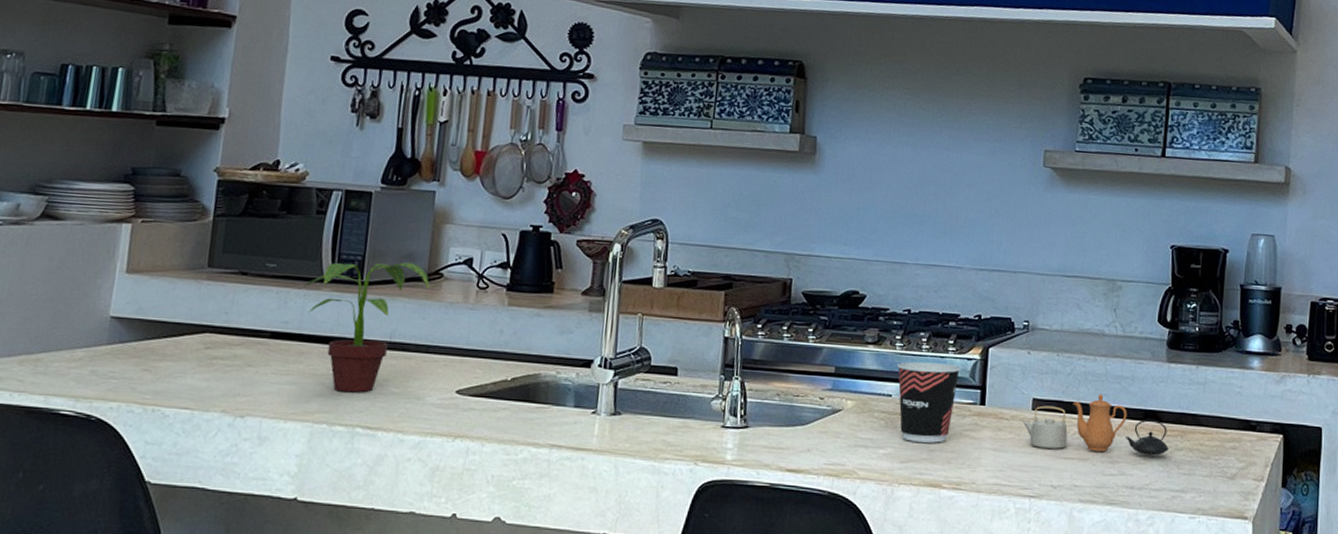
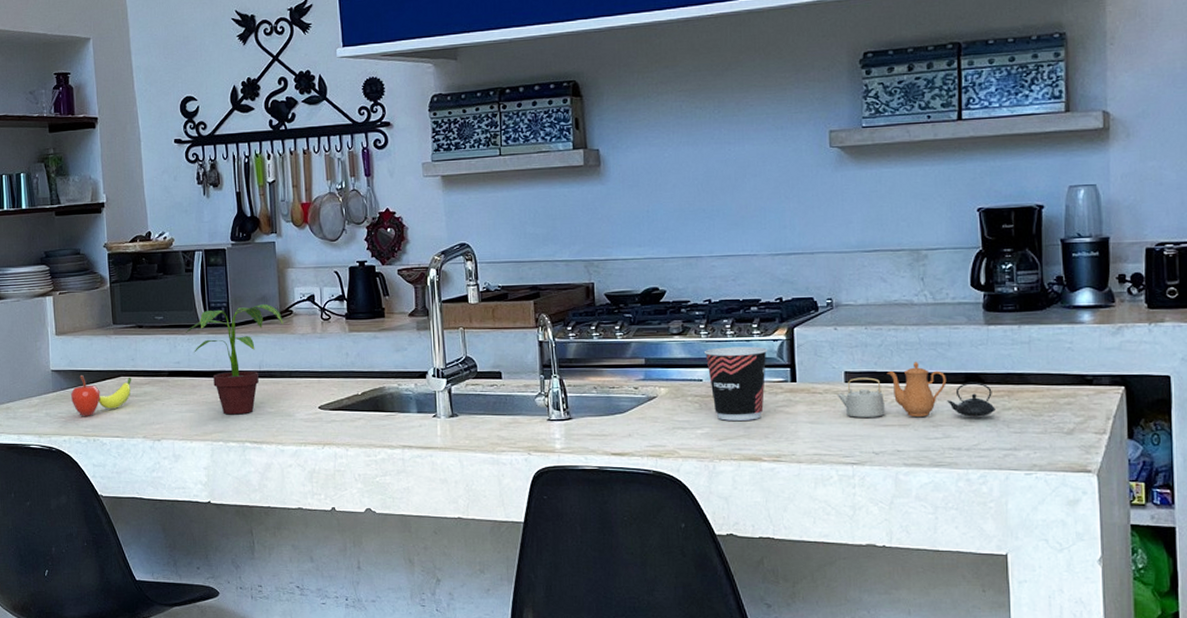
fruit: none [131,325,221,379] -> present [70,374,132,416]

